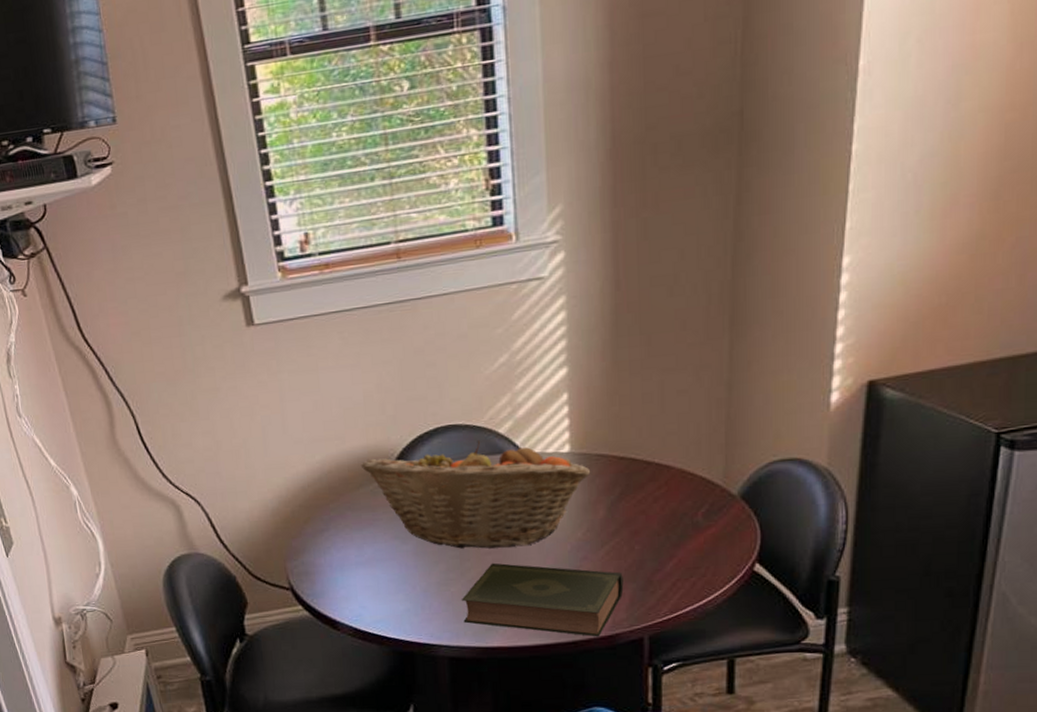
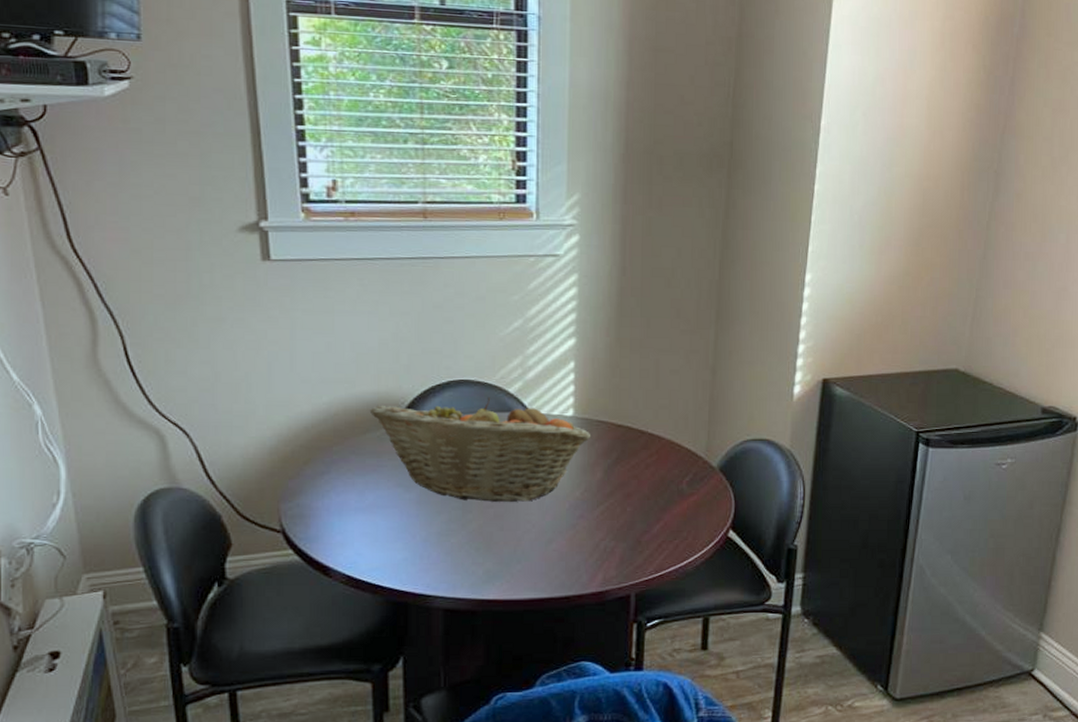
book: present [462,563,624,637] -> none [461,516,615,593]

